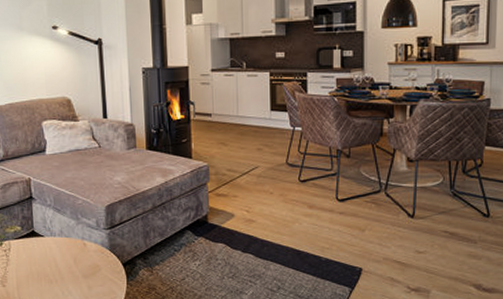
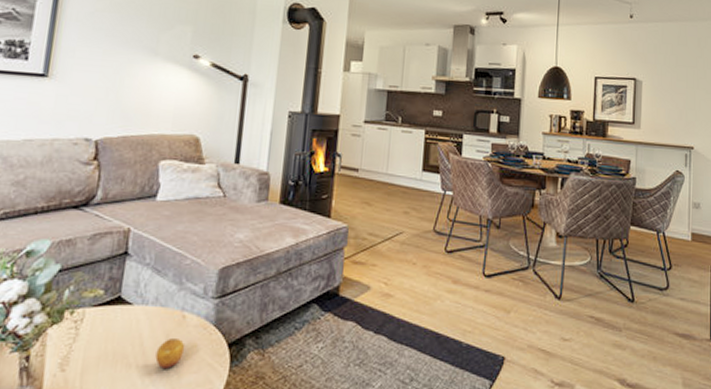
fruit: none [68,261,90,284] -> present [155,339,185,370]

